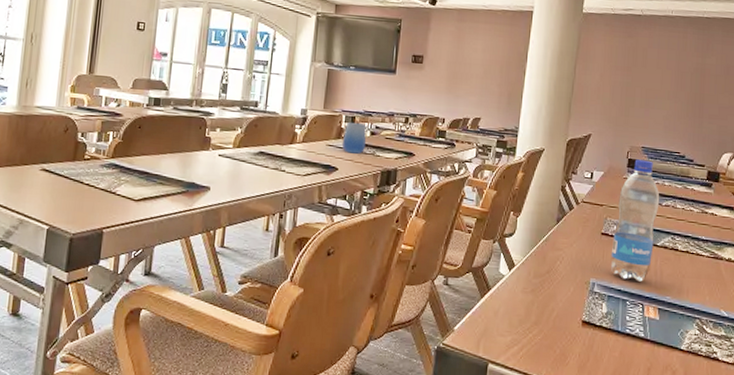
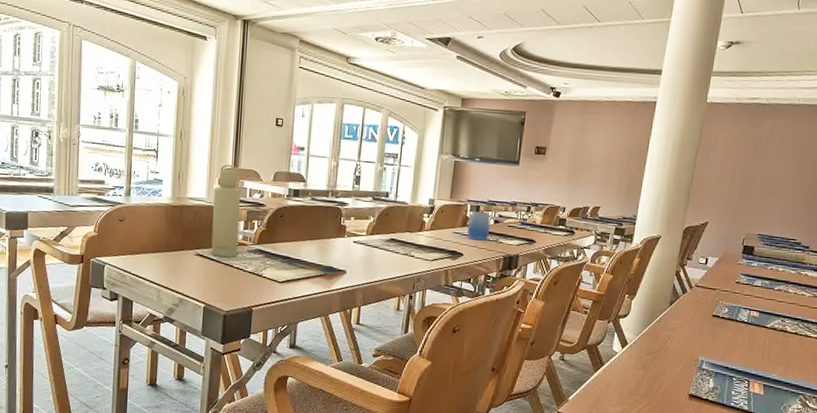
bottle: none [58,70,96,174] -> present [211,164,241,259]
bottle: present [610,159,660,283] -> none [719,246,773,361]

